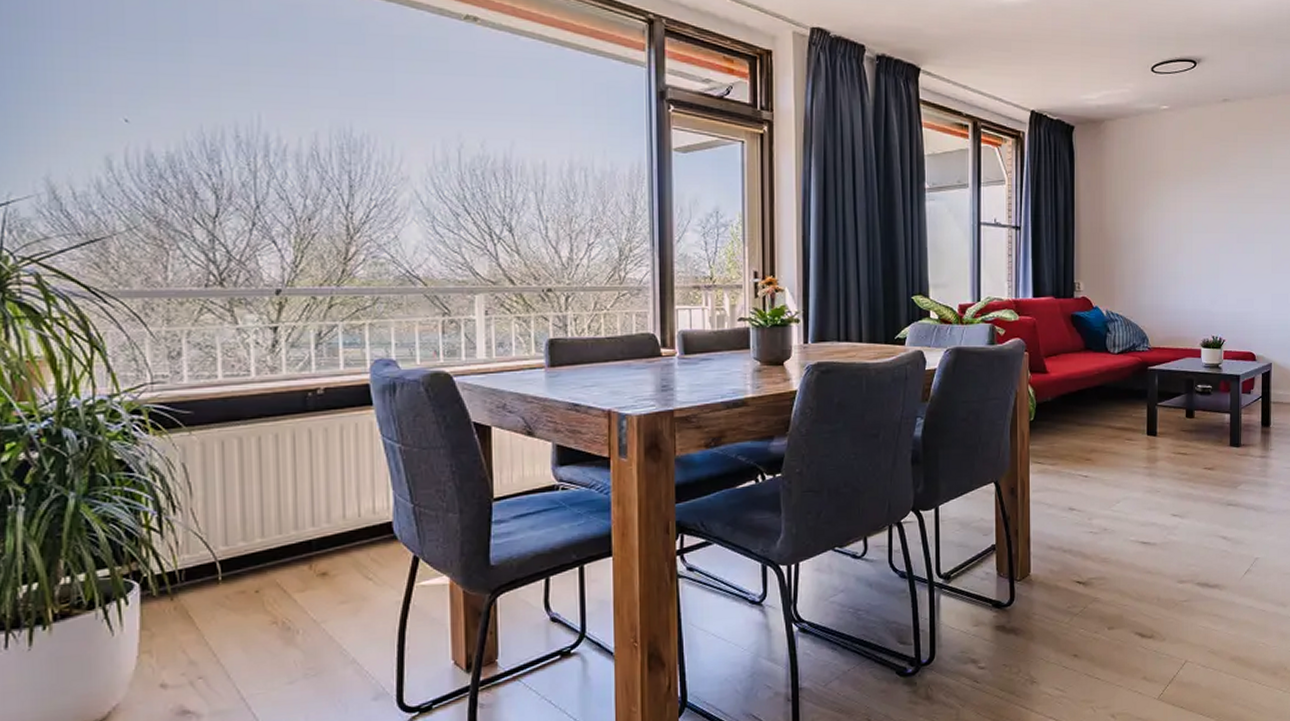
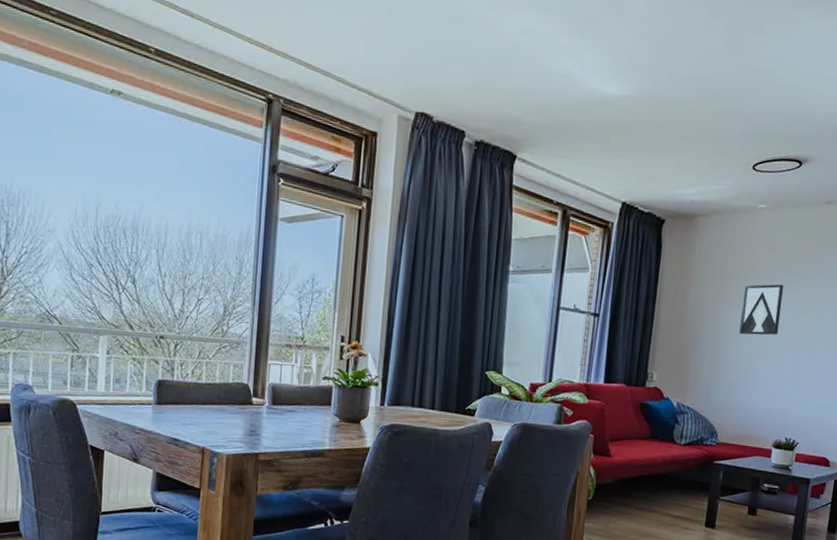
wall art: none [1157,183,1194,237] -> present [739,284,784,335]

